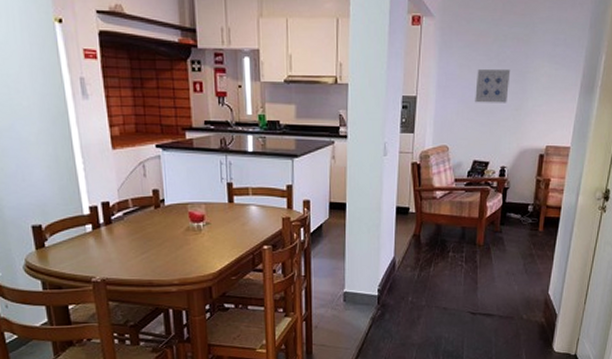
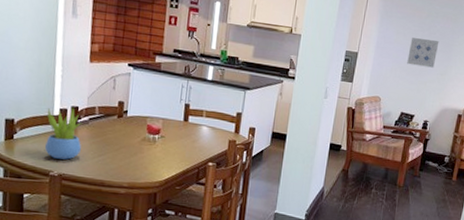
succulent plant: none [77,203,121,263] -> present [44,107,81,160]

